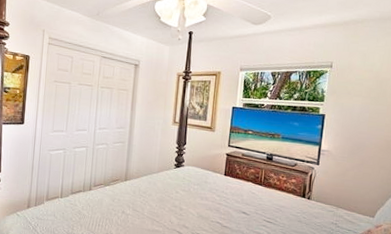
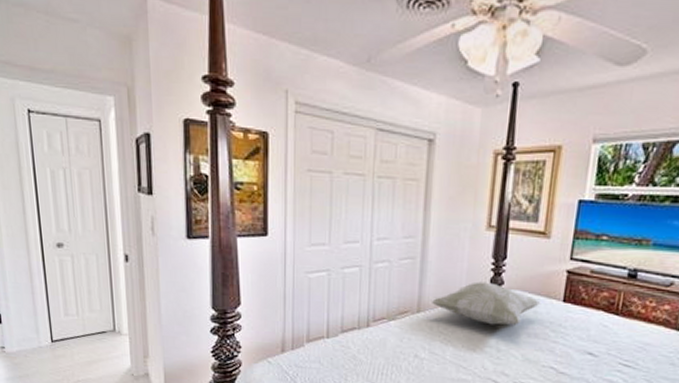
decorative pillow: none [135,160,210,191] -> present [432,282,541,325]

